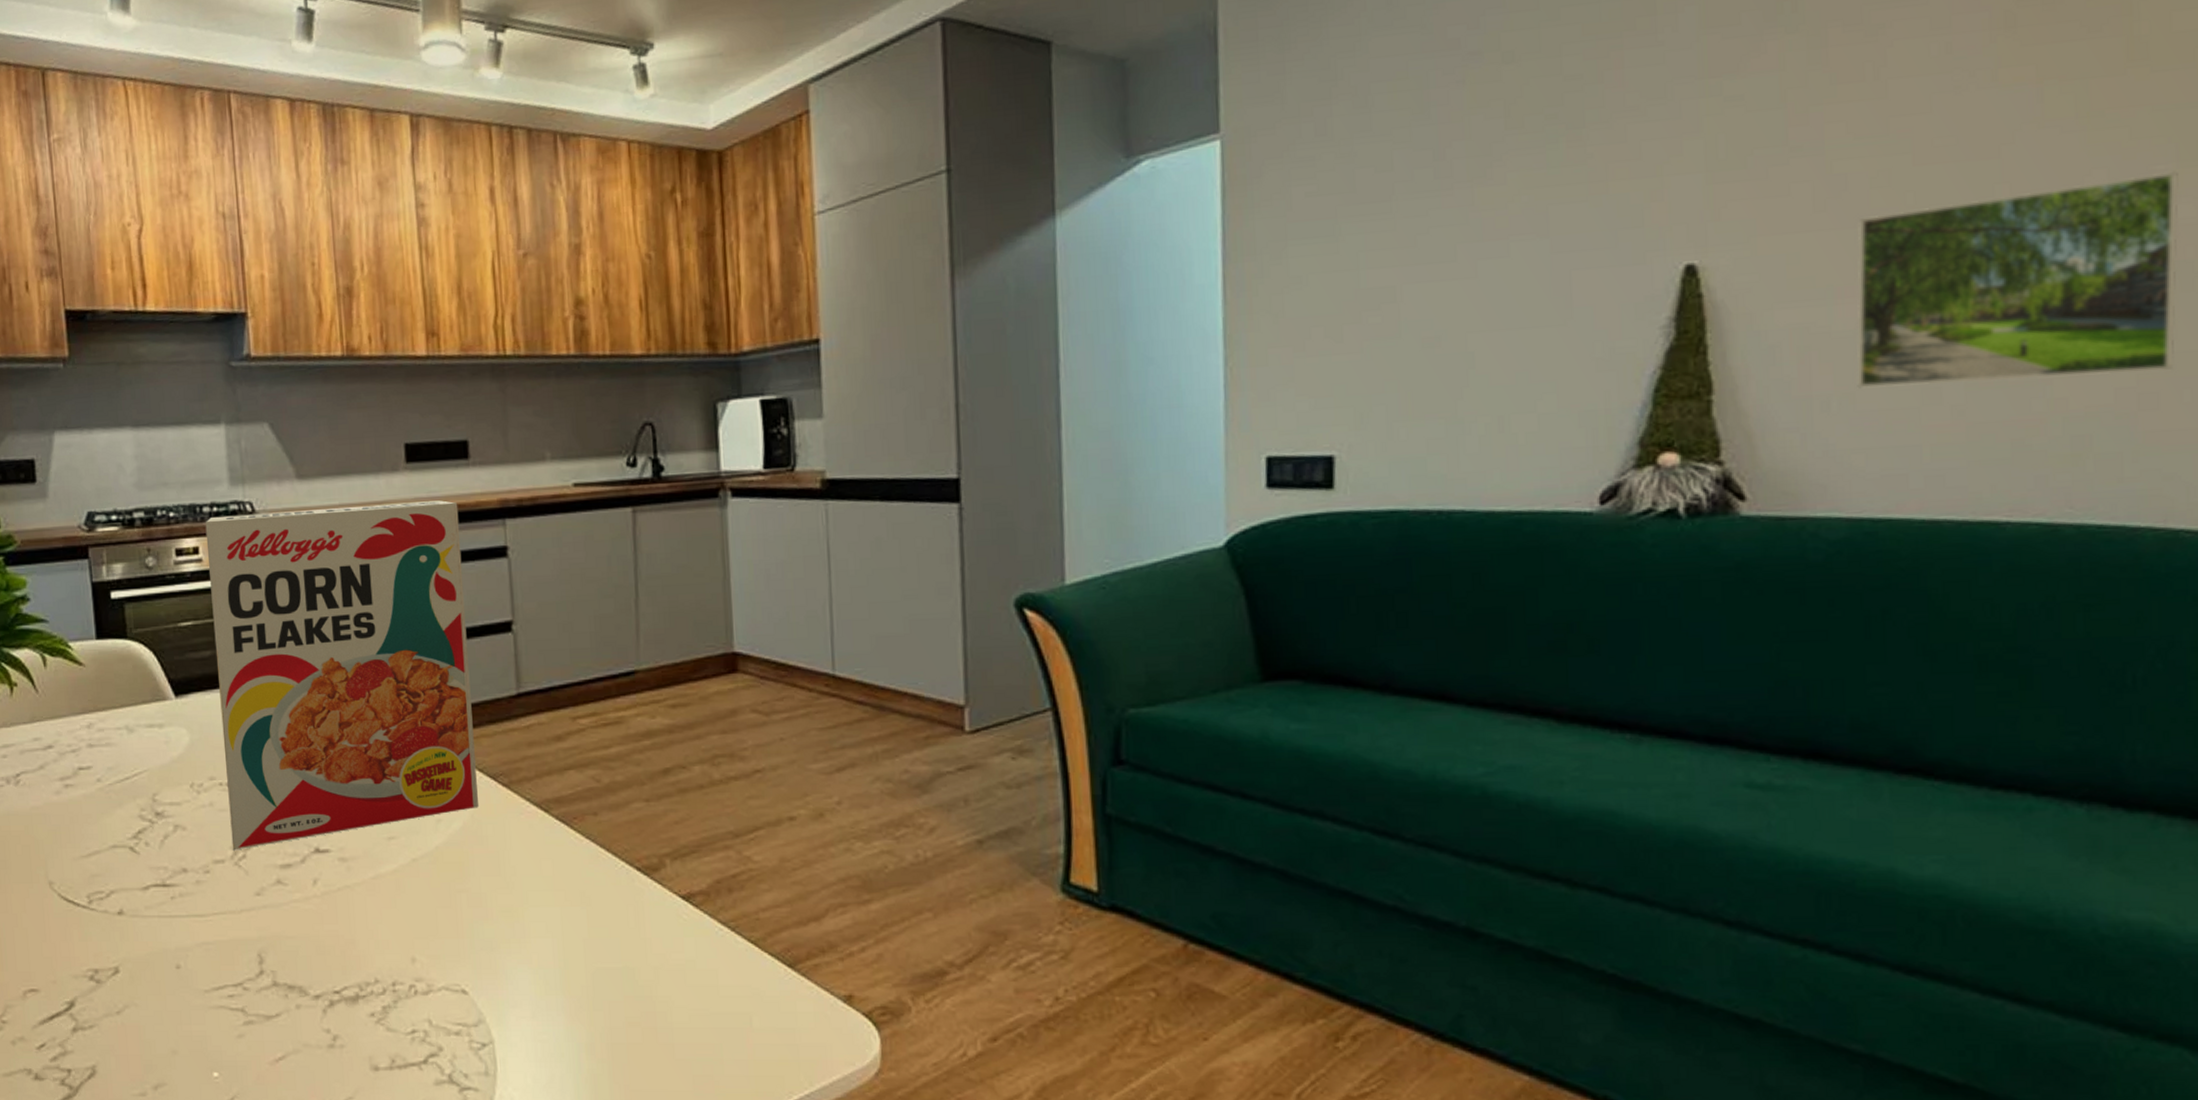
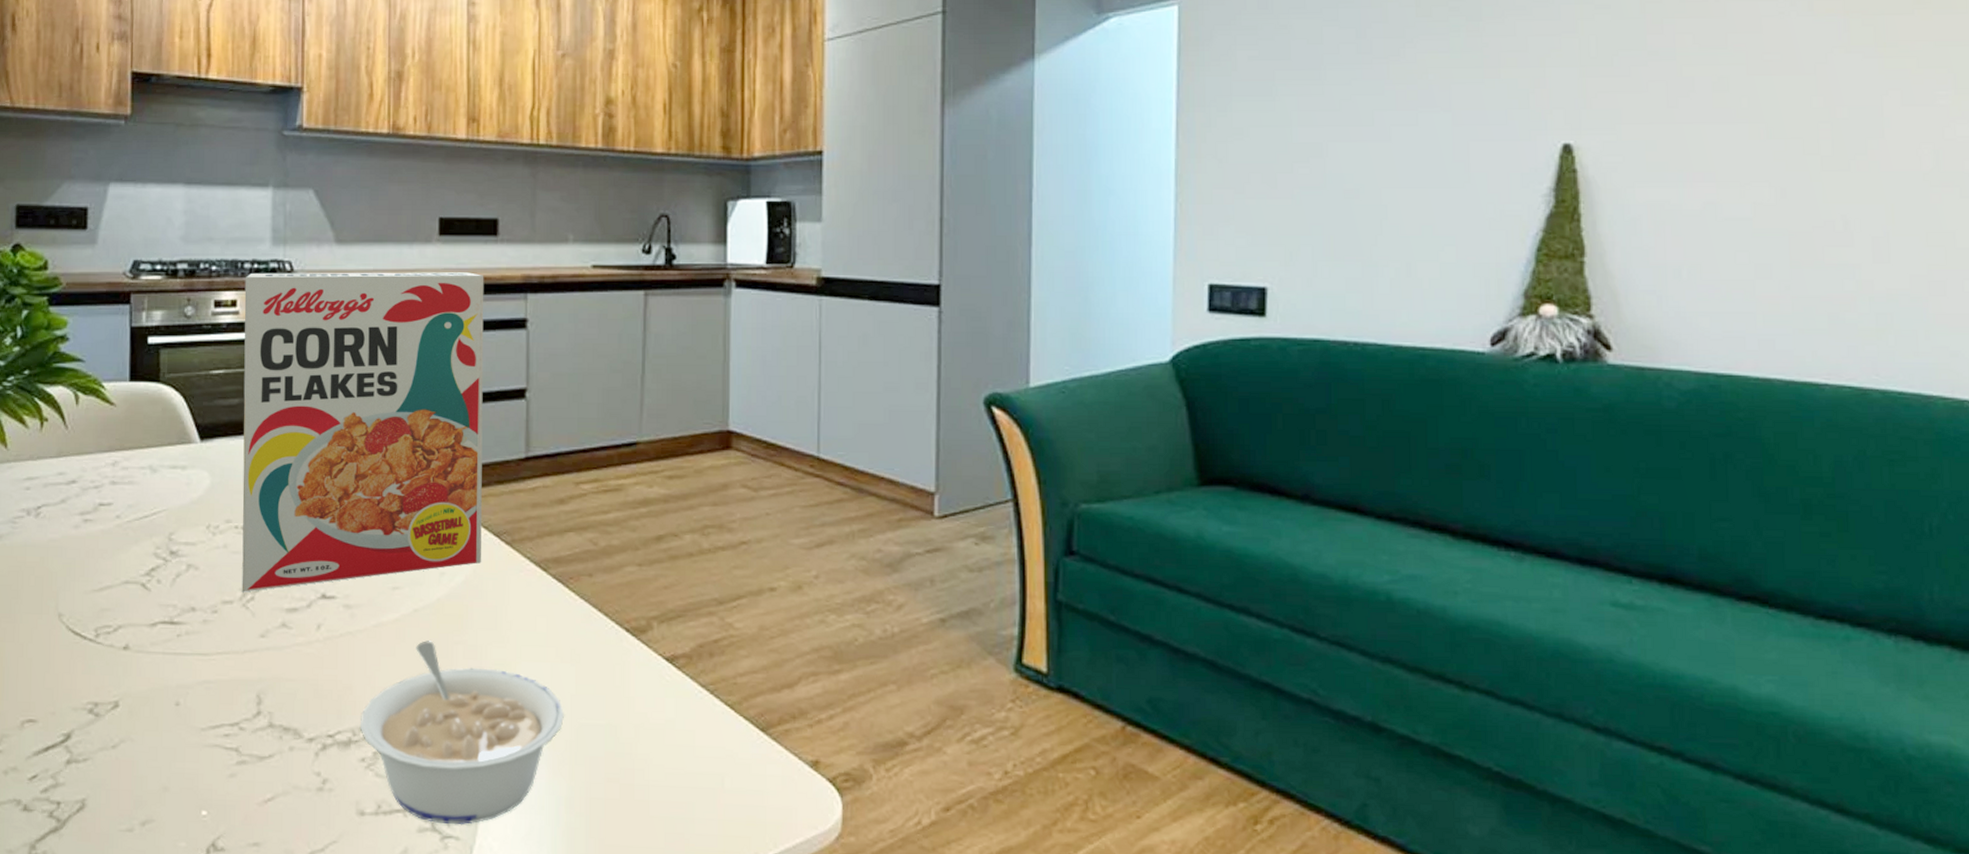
legume: none [366,890,578,1076] -> present [359,641,564,825]
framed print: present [1856,171,2179,389] -> none [1702,97,1957,264]

